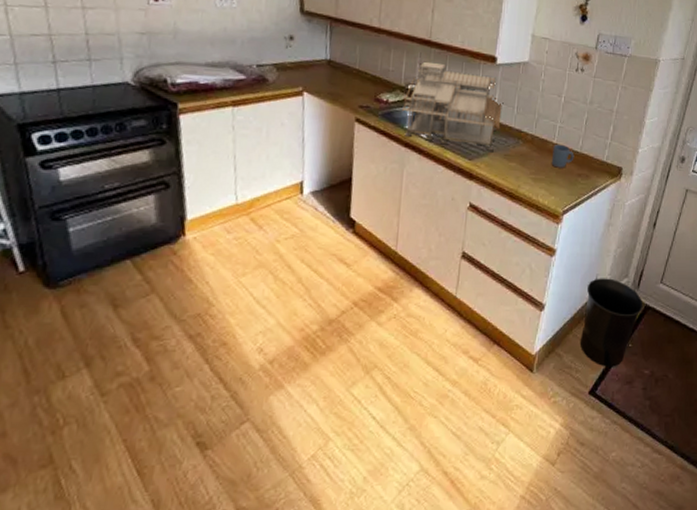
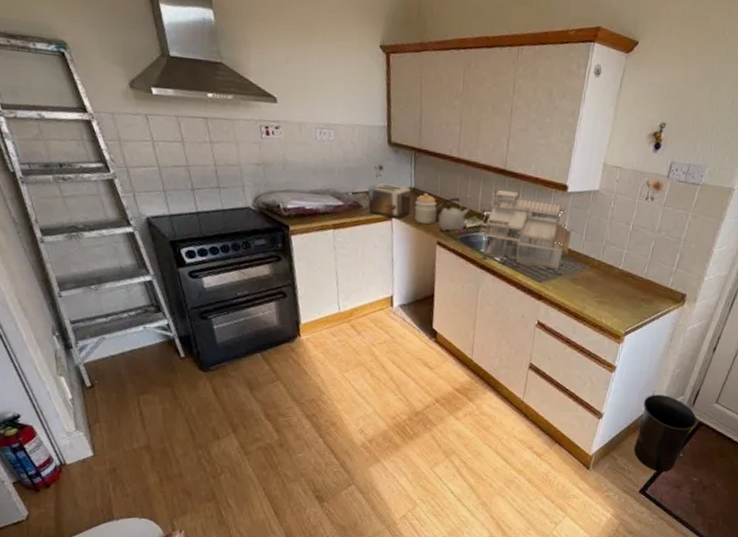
toaster: none [275,55,326,94] -> present [367,183,411,219]
jar: none [329,65,356,100] -> present [414,193,437,225]
kettle: none [352,70,393,106] -> present [434,197,470,231]
mug: present [551,144,575,168] -> none [616,269,639,293]

